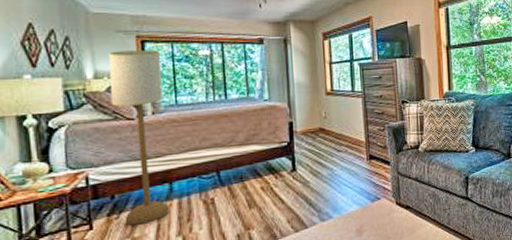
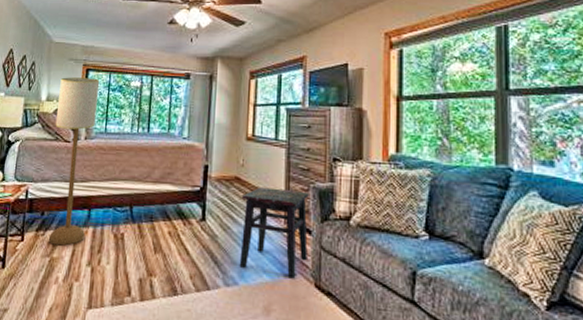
side table: none [328,131,388,203] -> present [239,187,309,279]

